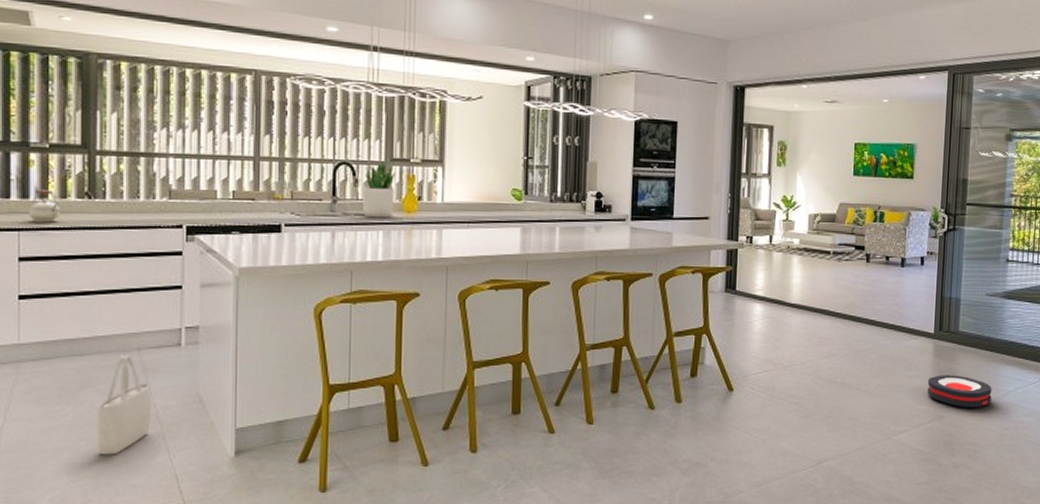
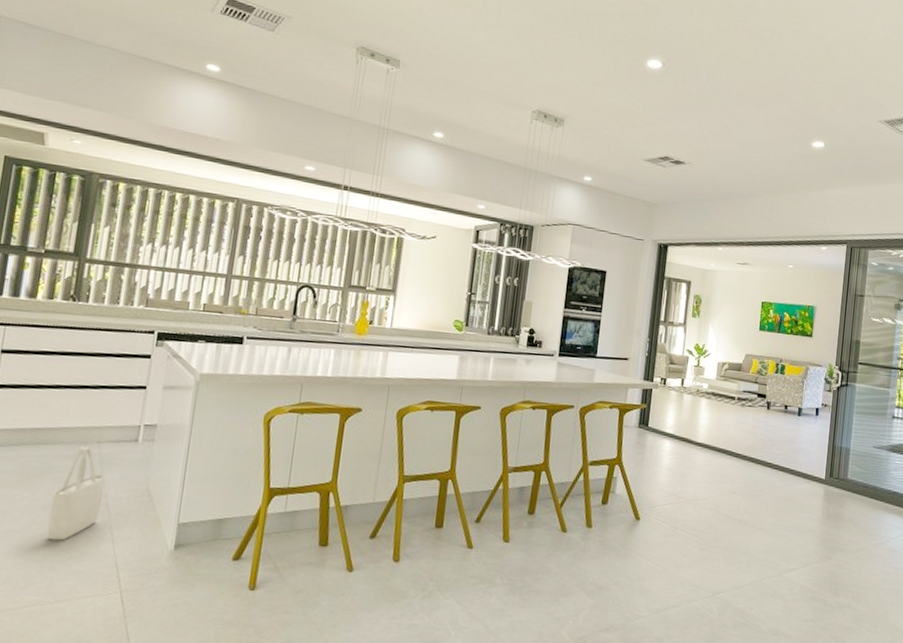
kettle: present [29,190,60,223] -> none [16,290,46,320]
planter: present [362,160,396,218] -> none [318,286,352,338]
robot vacuum: present [927,375,992,408] -> none [816,518,876,552]

